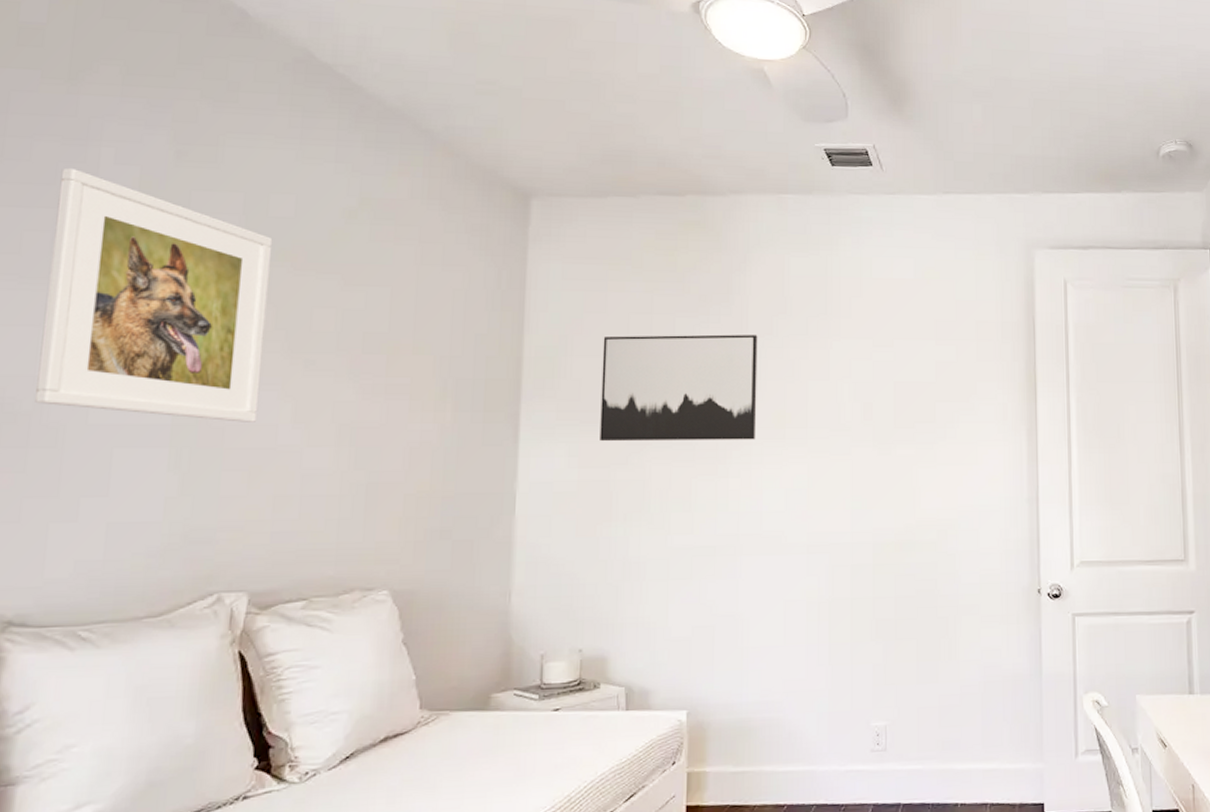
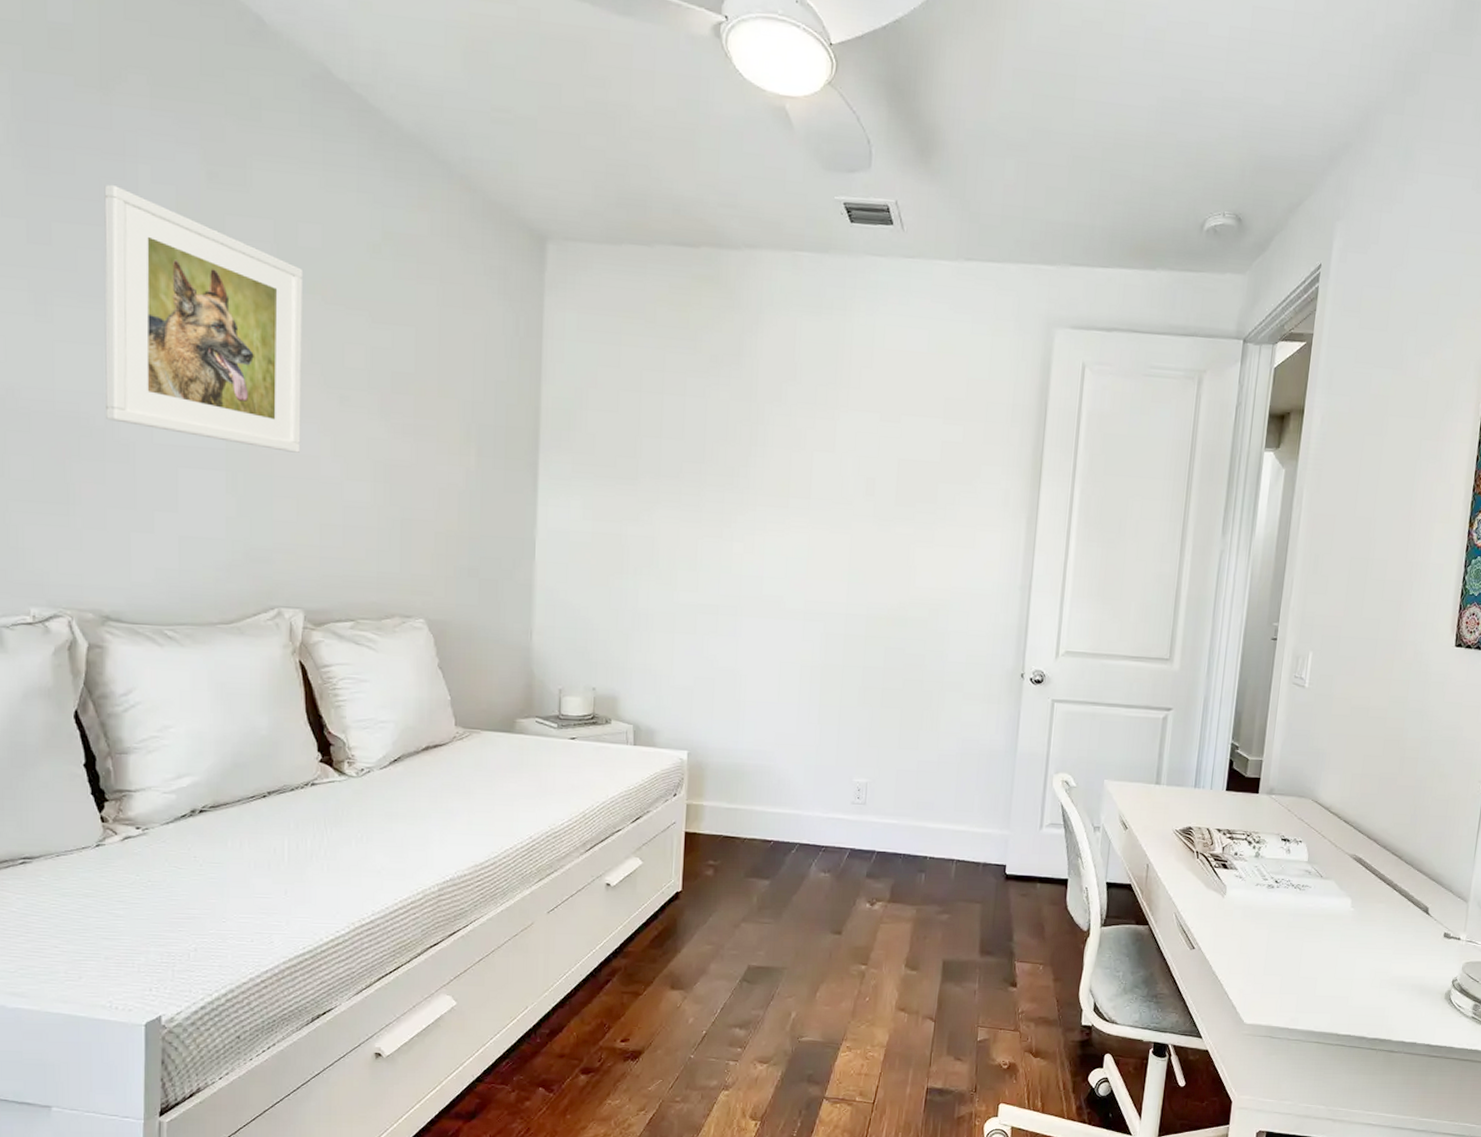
wall art: present [600,334,758,442] -> none [612,392,767,506]

